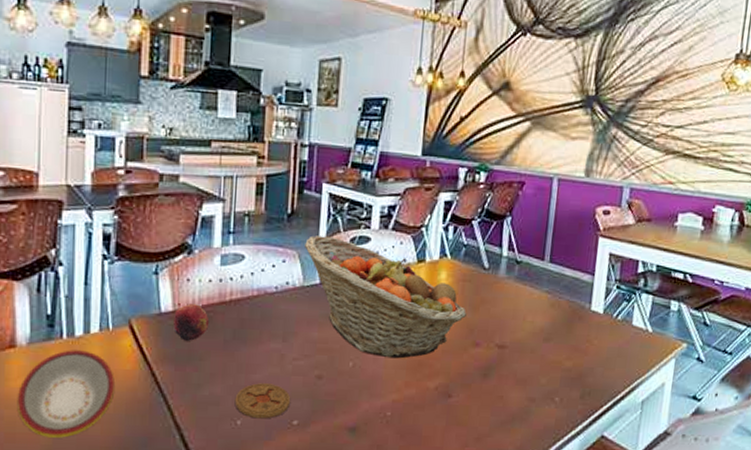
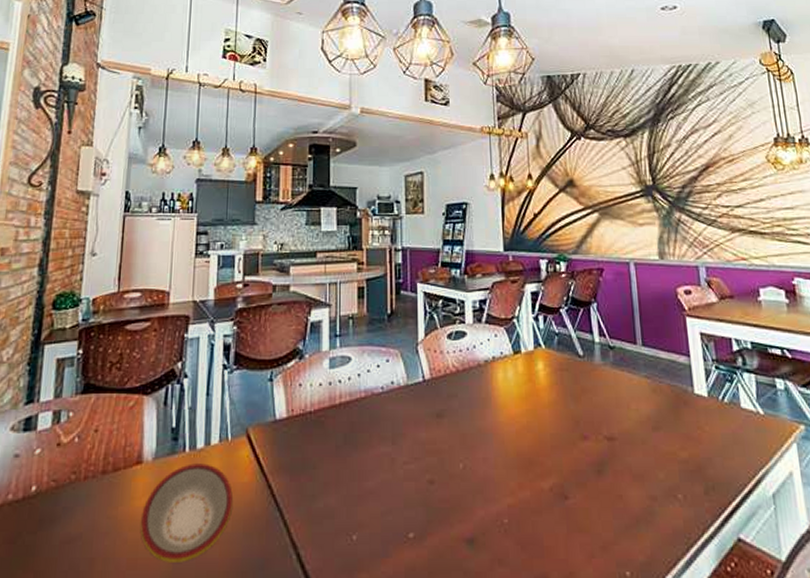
fruit: present [173,304,210,341] -> none [288,409,321,448]
coaster: present [234,383,291,419] -> none [349,491,405,532]
fruit basket: present [305,236,467,359] -> none [406,333,569,457]

